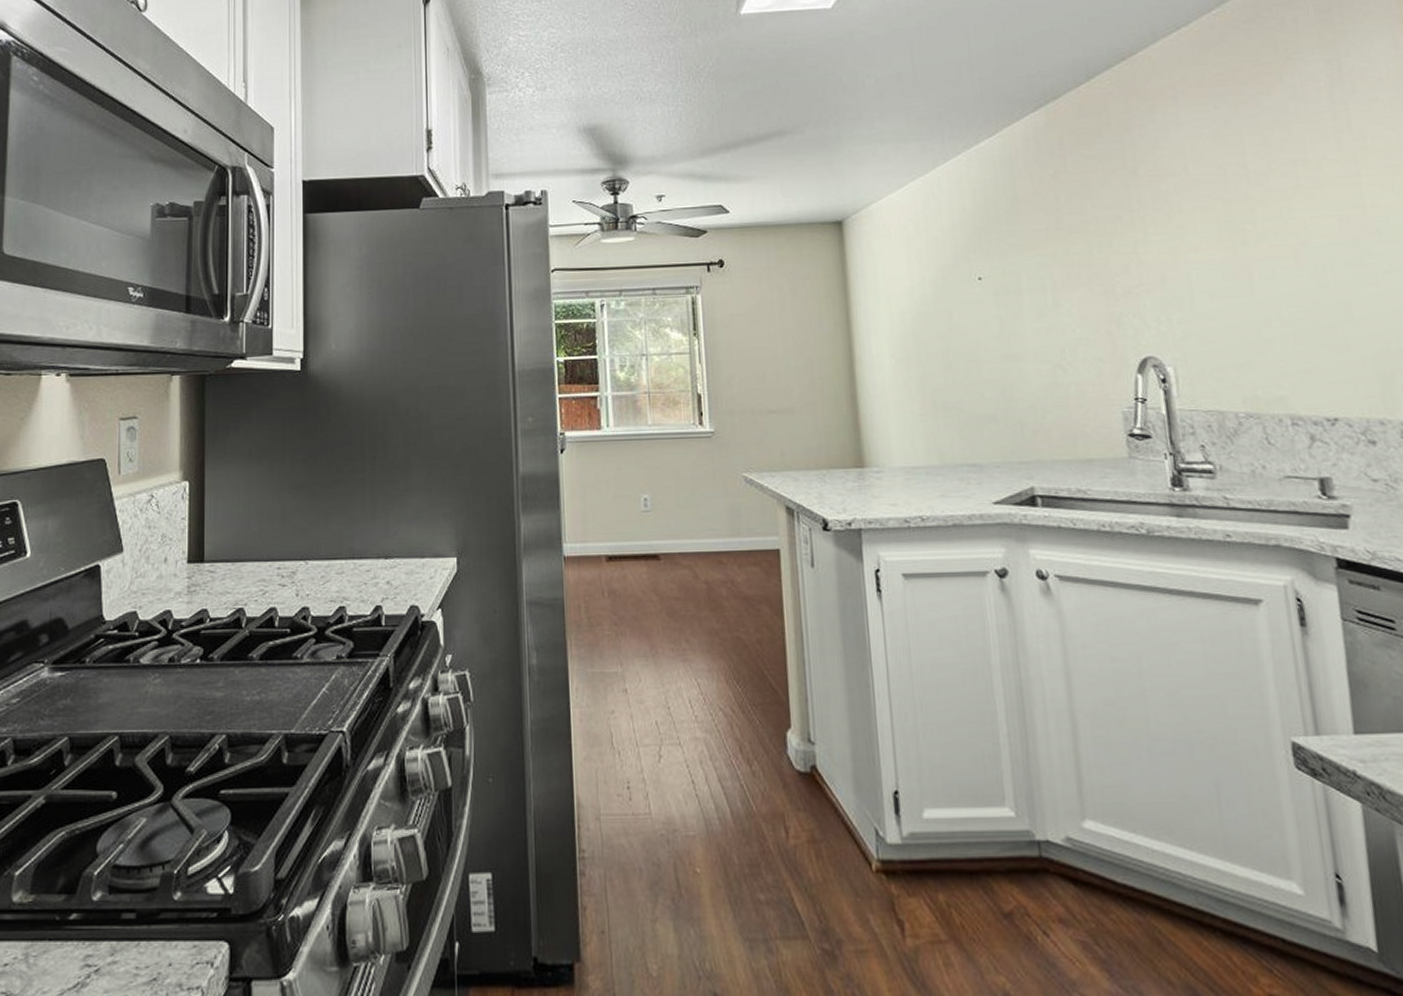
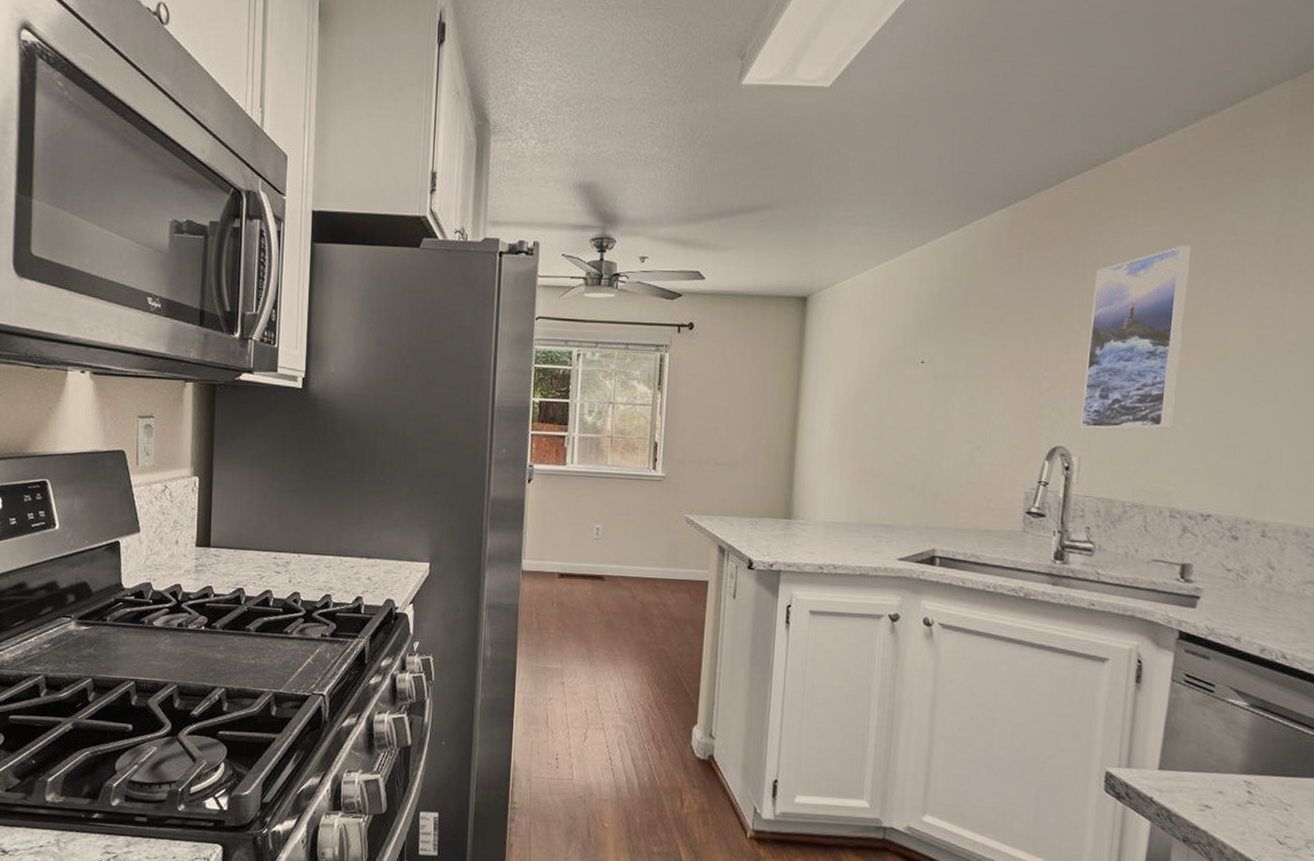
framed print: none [1148,130,1270,335] -> present [1081,245,1191,429]

